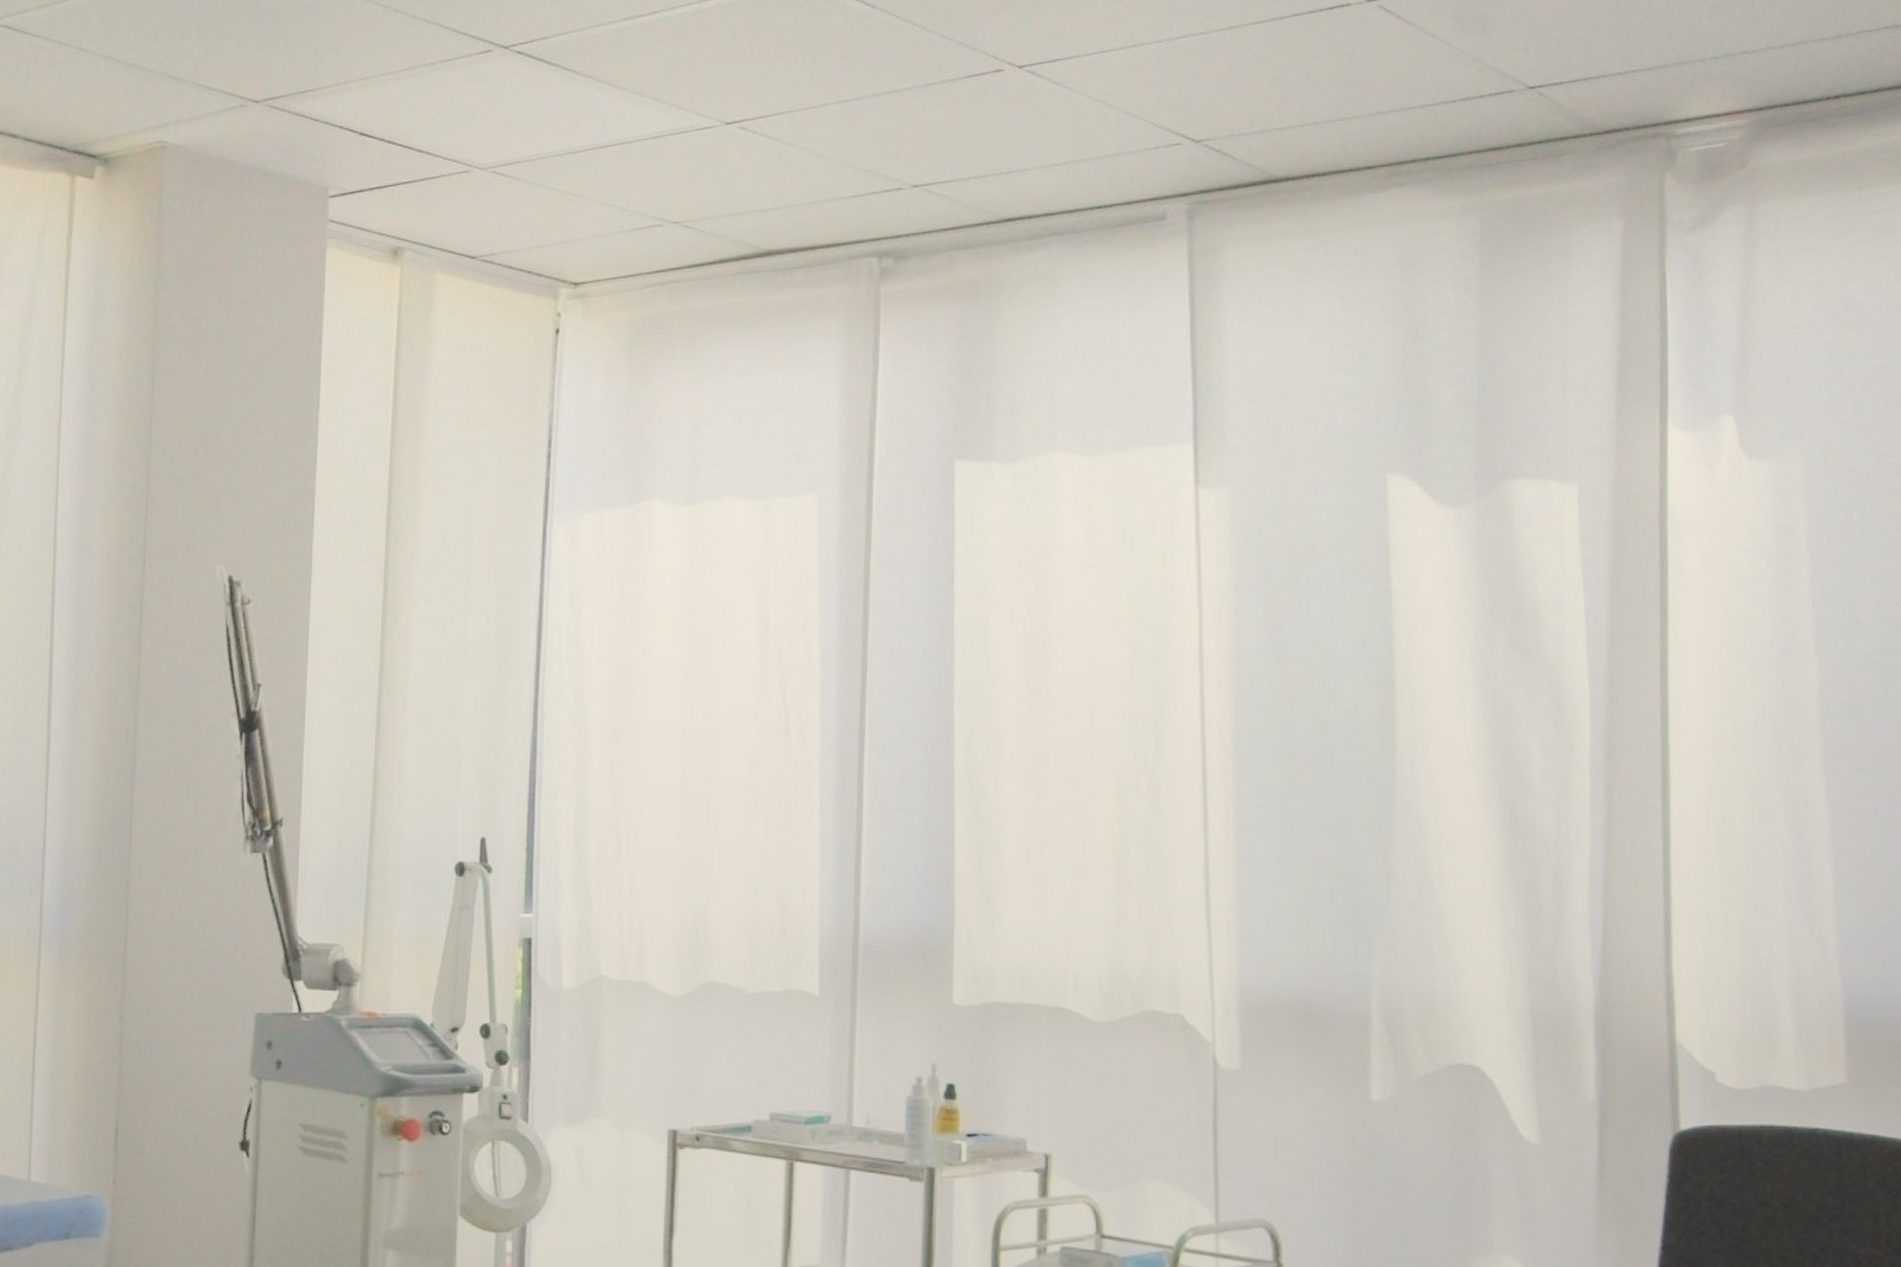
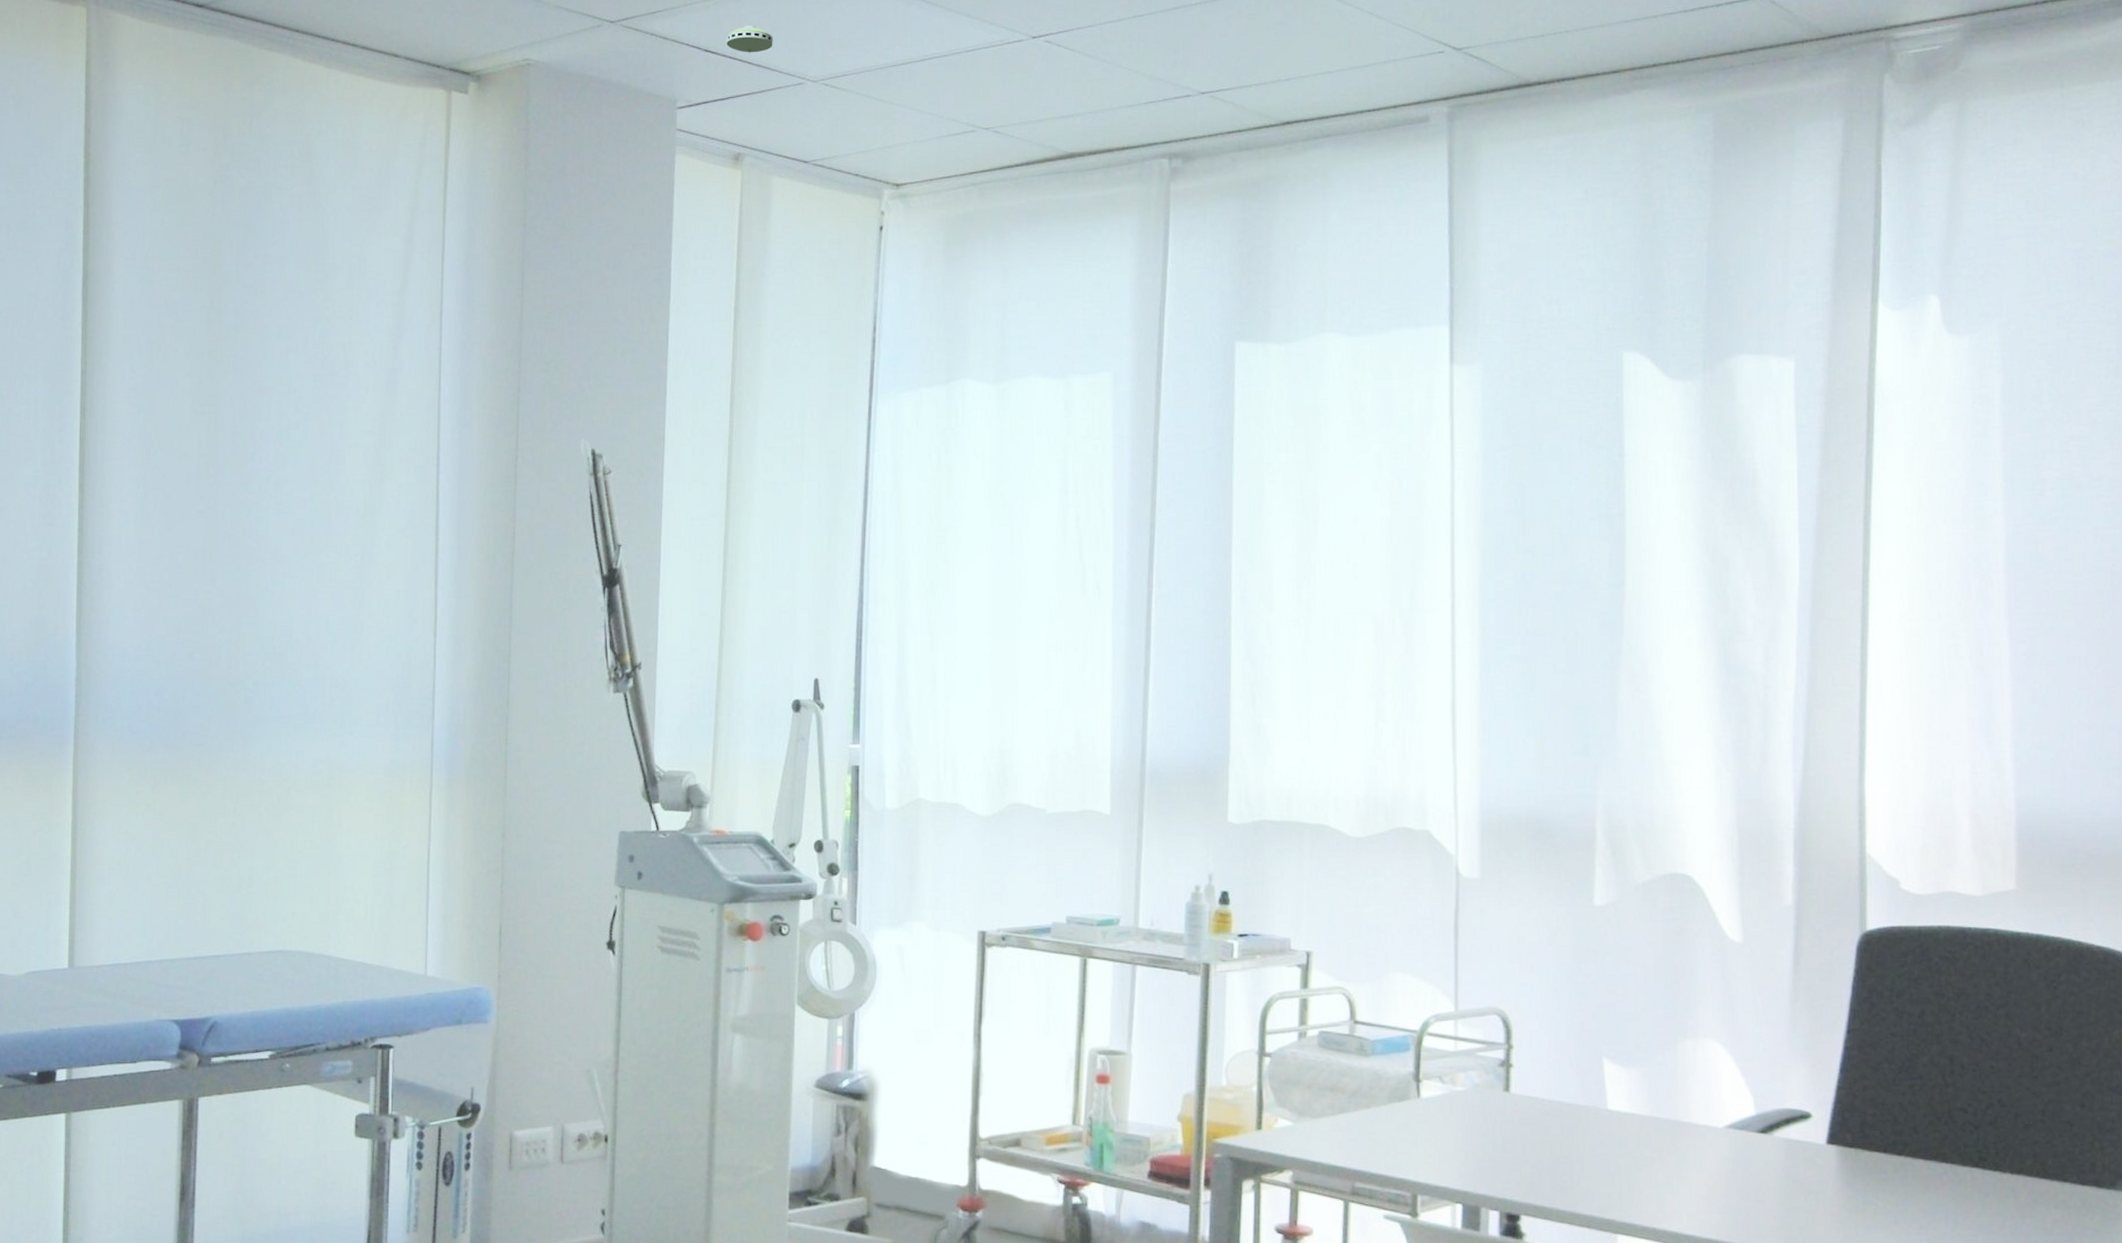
smoke detector: none [384,107,437,137] -> present [726,26,773,53]

